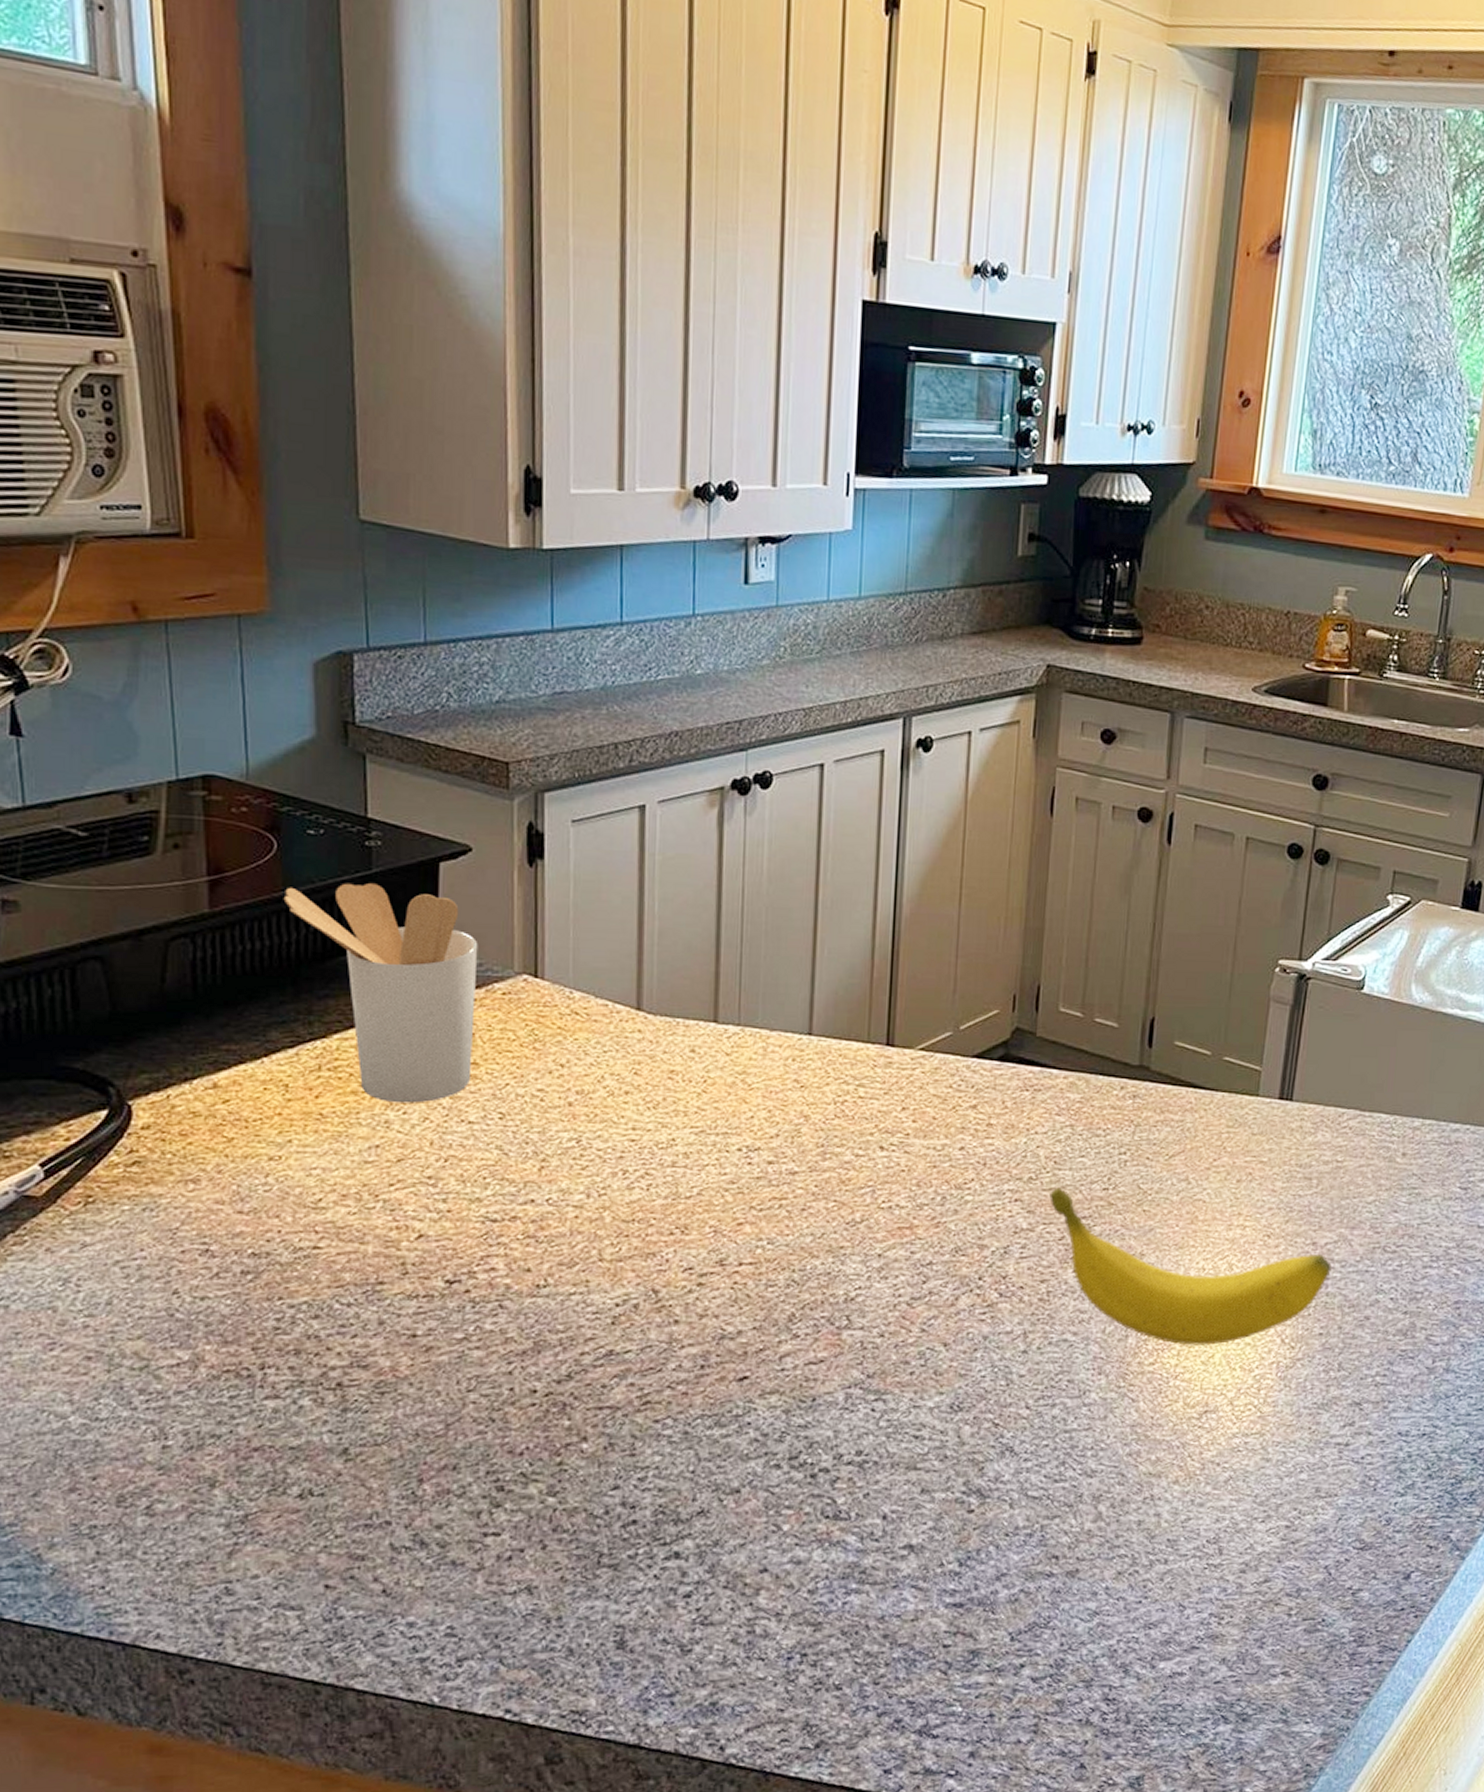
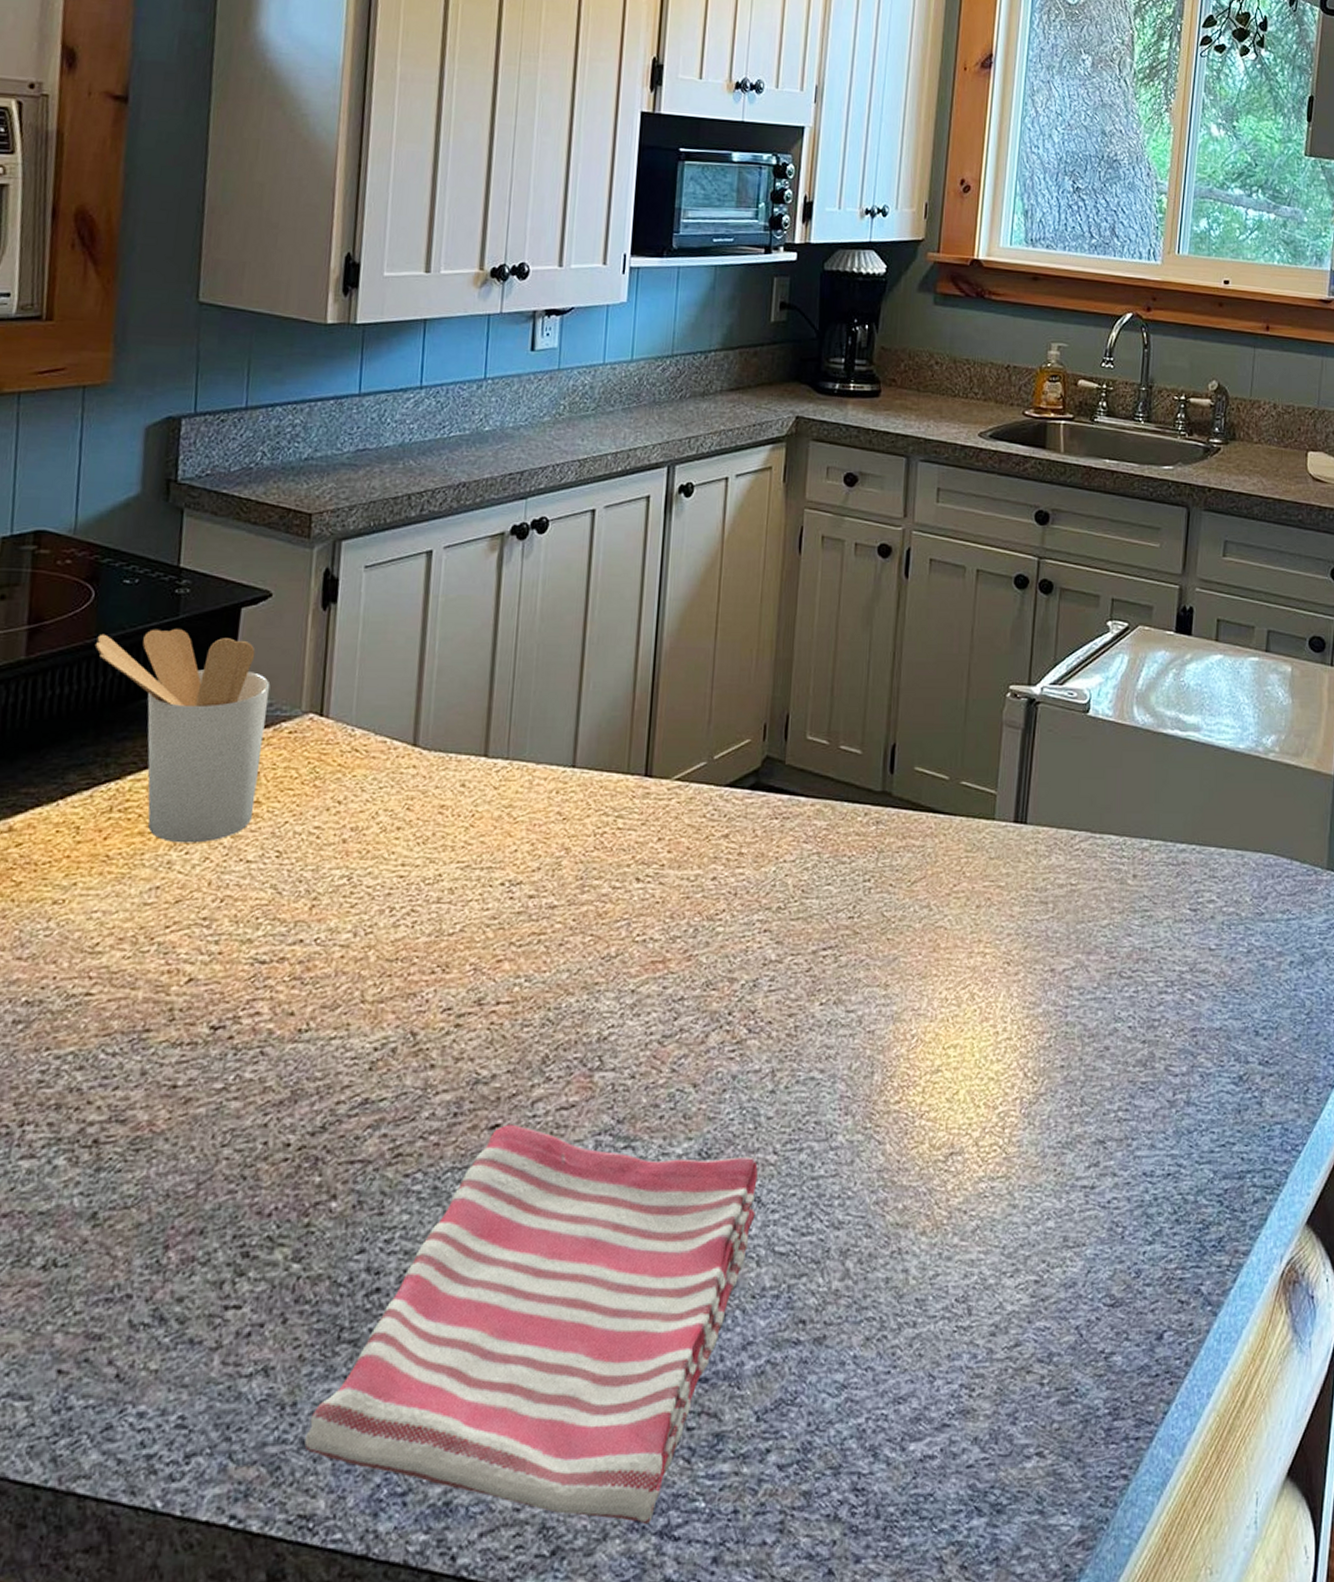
dish towel: none [572,1377,1010,1725] -> present [304,1124,758,1525]
banana: present [1049,1187,1331,1345] -> none [797,917,1070,1081]

